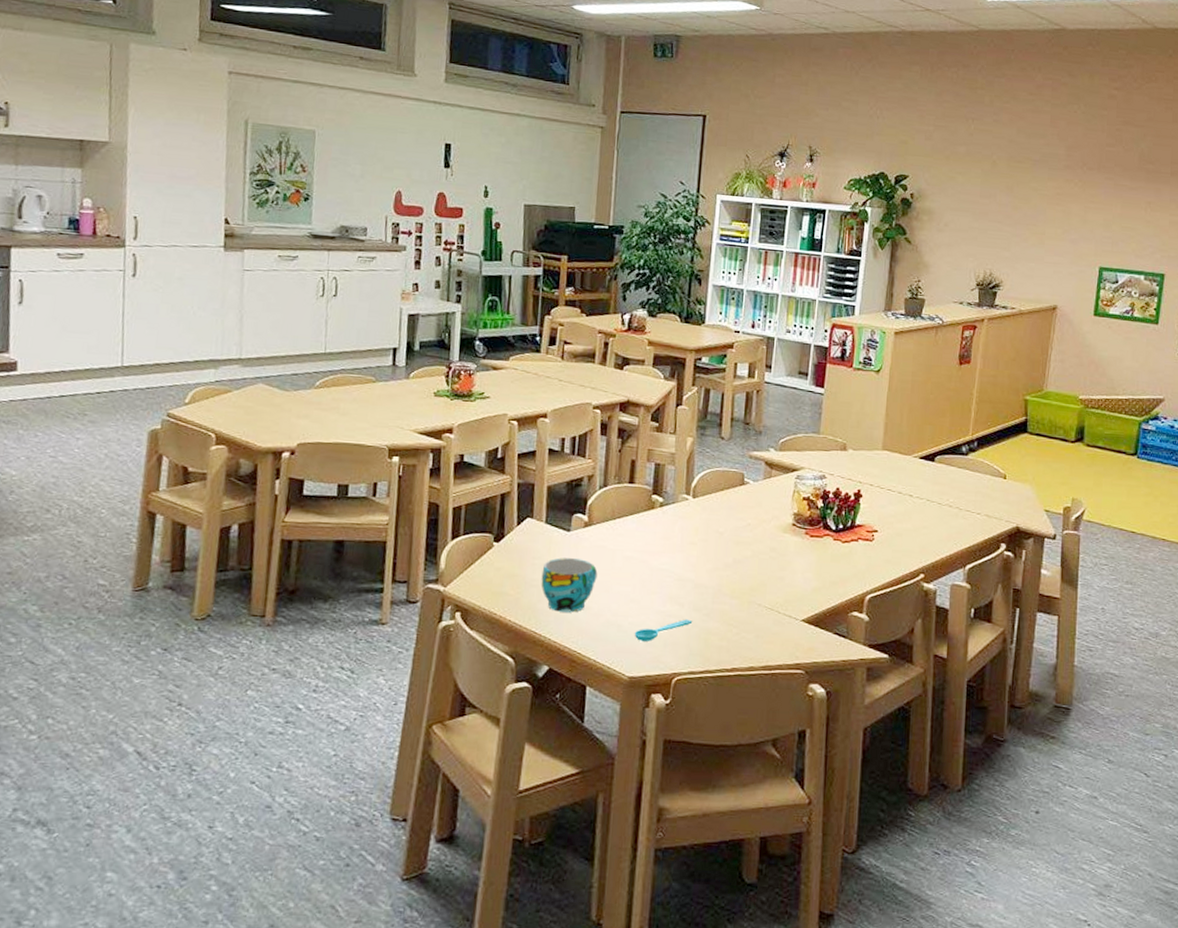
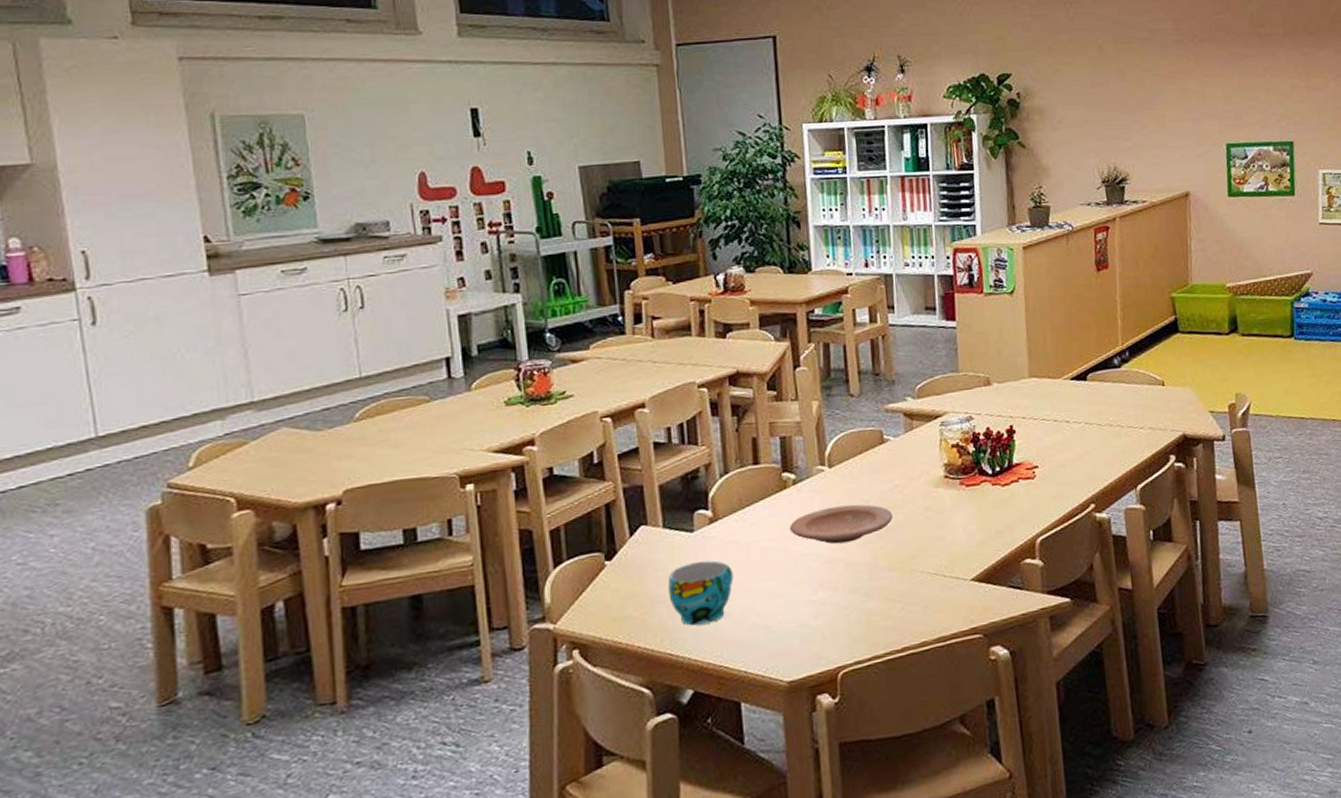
spoon: present [634,619,693,641] -> none [786,604,851,639]
plate: none [651,532,741,567] -> present [790,504,892,545]

